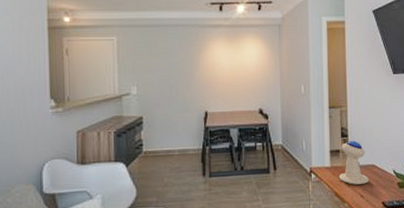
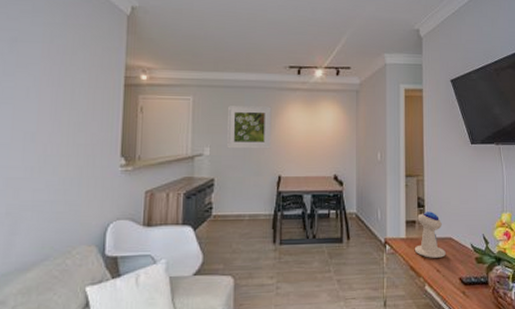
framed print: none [152,44,197,87] -> present [227,106,272,149]

